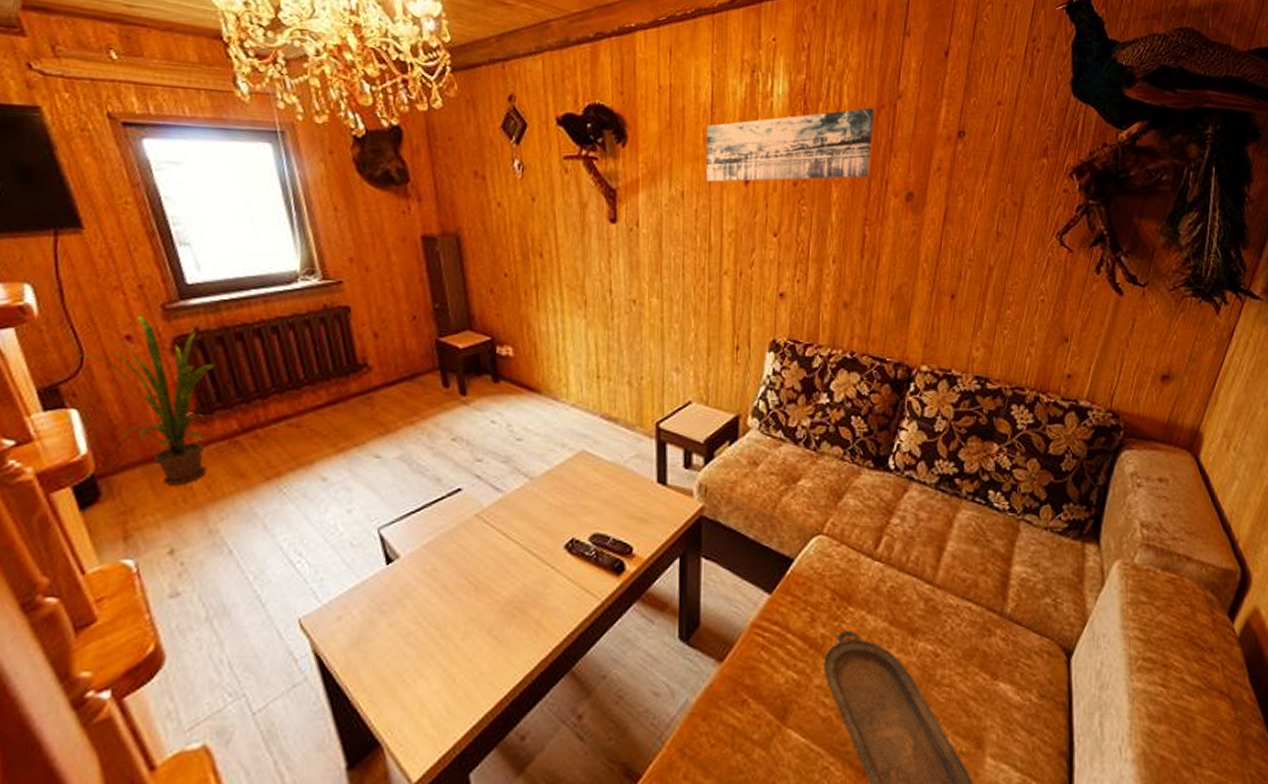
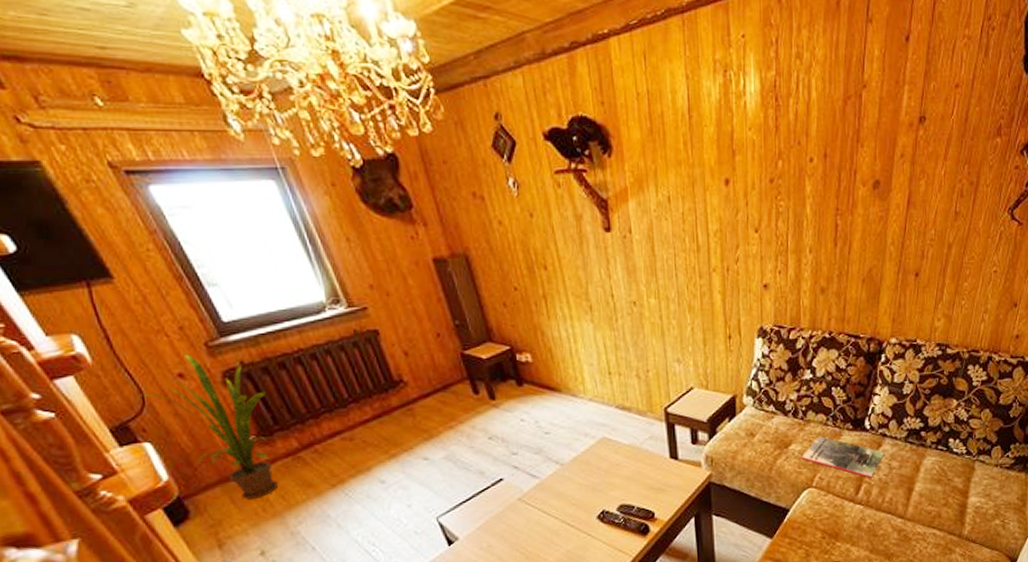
wall art: present [705,108,874,182] -> none [686,100,842,185]
magazine: none [811,473,912,530] -> present [801,436,885,478]

